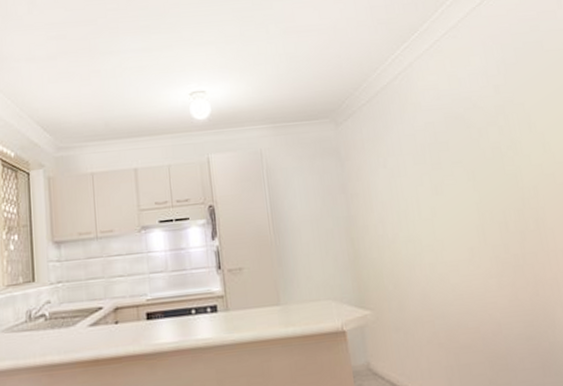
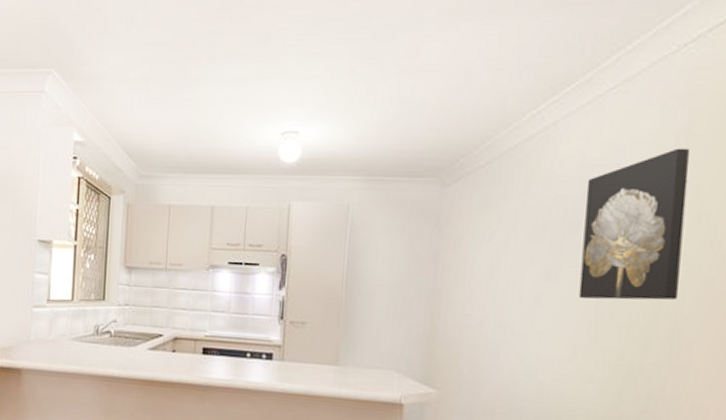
wall art: none [445,75,534,206] -> present [578,148,690,300]

